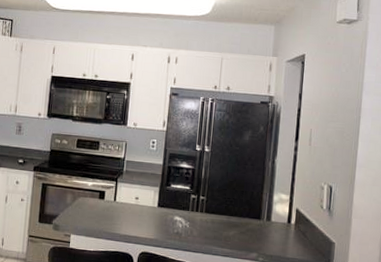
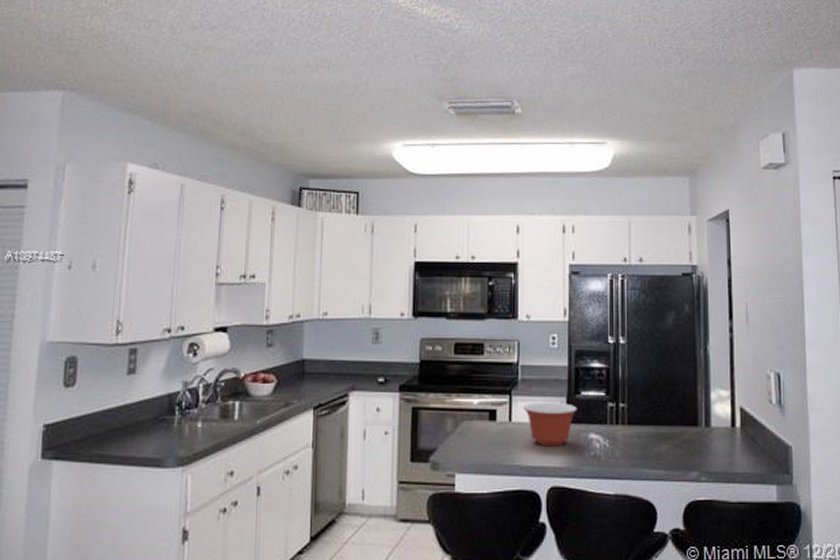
mixing bowl: none [126,189,167,223] -> present [523,402,577,447]

